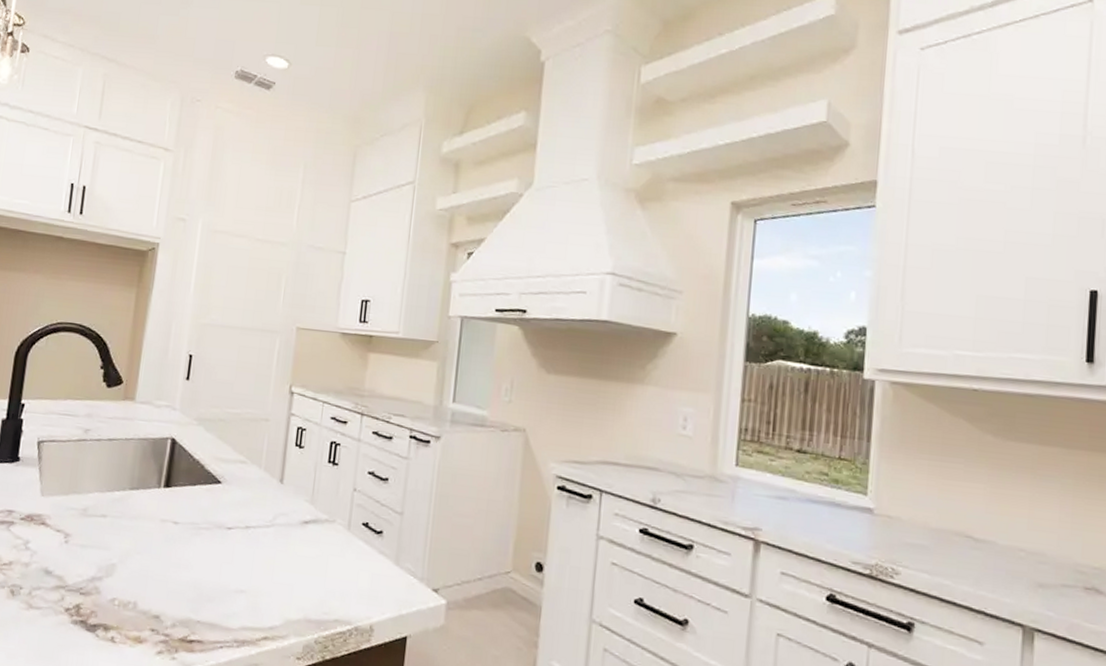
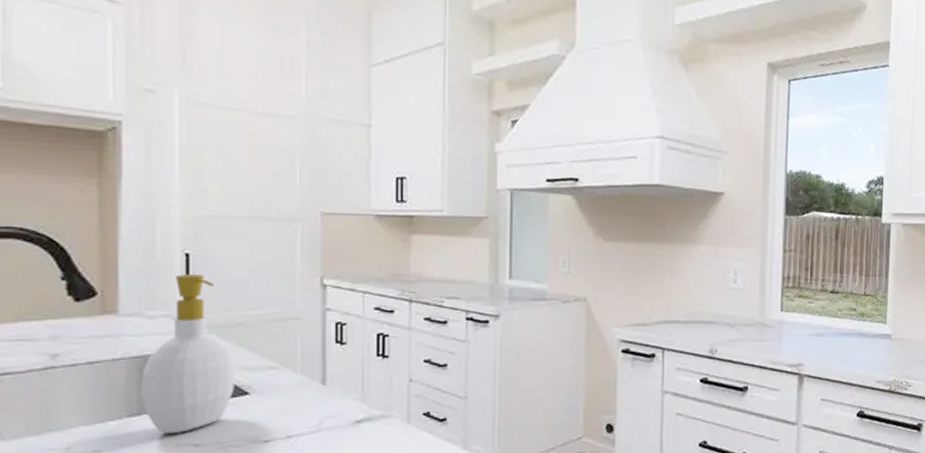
soap bottle: none [141,372,214,510] -> present [140,274,236,433]

